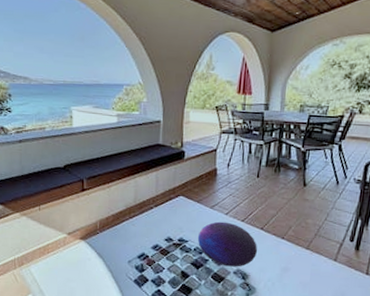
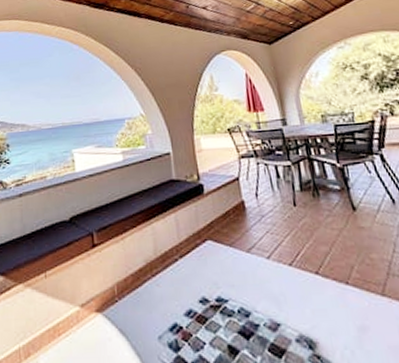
decorative orb: present [197,221,258,267] -> none [239,268,320,332]

